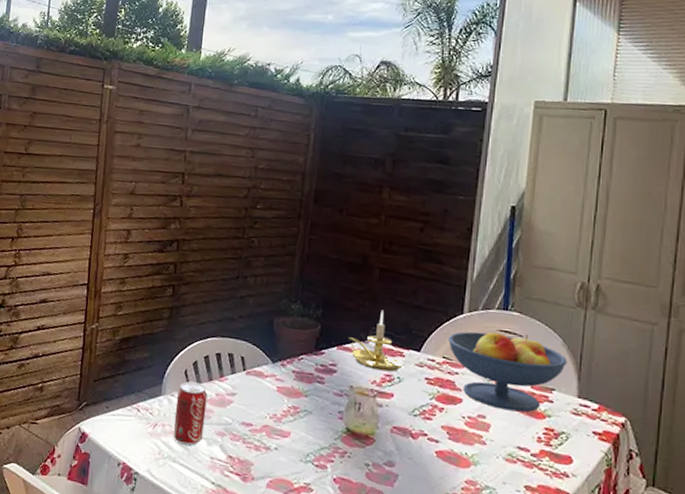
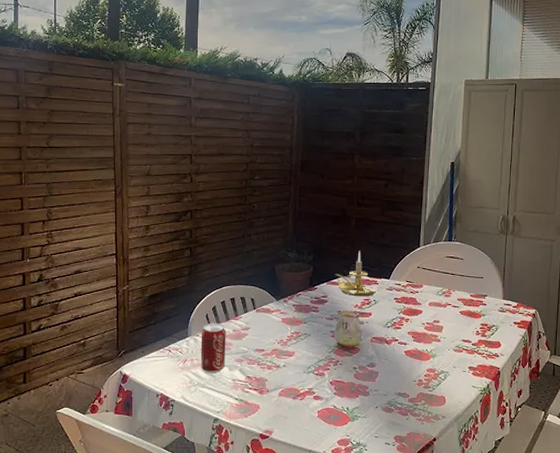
fruit bowl: present [448,331,568,413] -> none [410,258,495,315]

